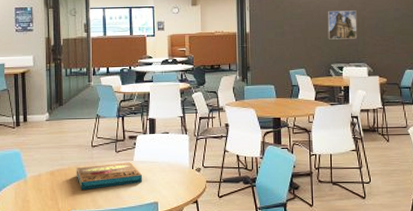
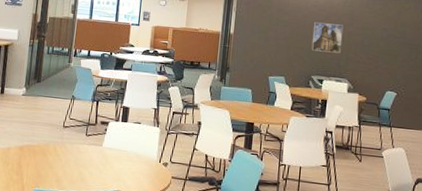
pizza box: present [76,162,142,191] -> none [44,145,109,170]

